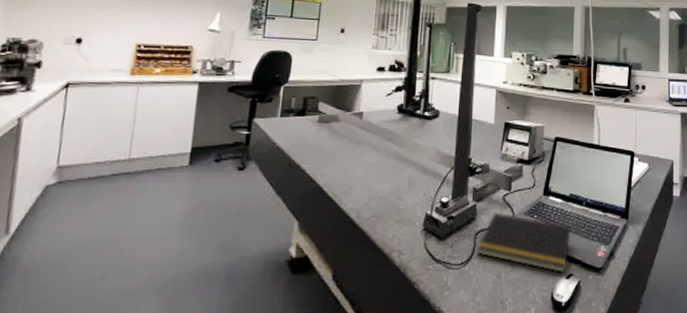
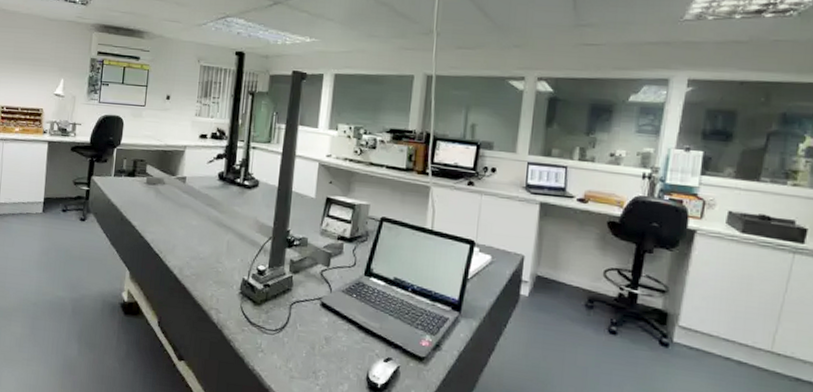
notepad: present [476,212,571,274] -> none [290,286,393,356]

